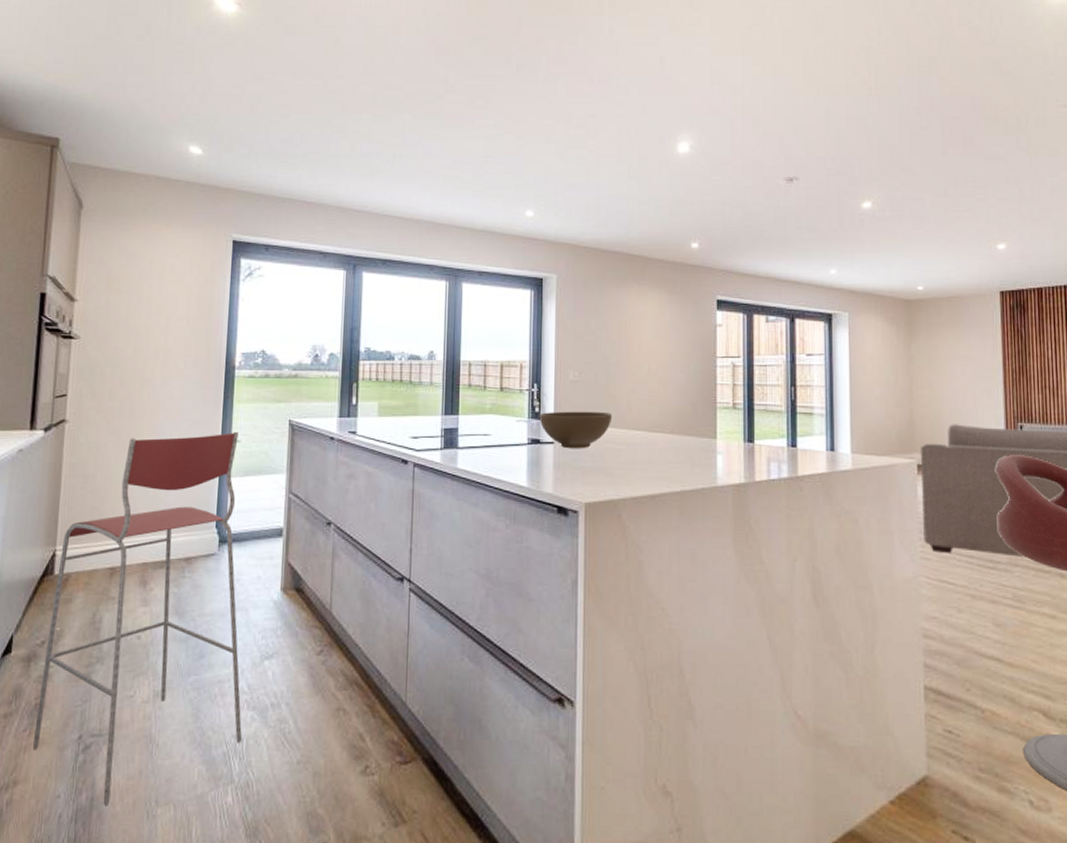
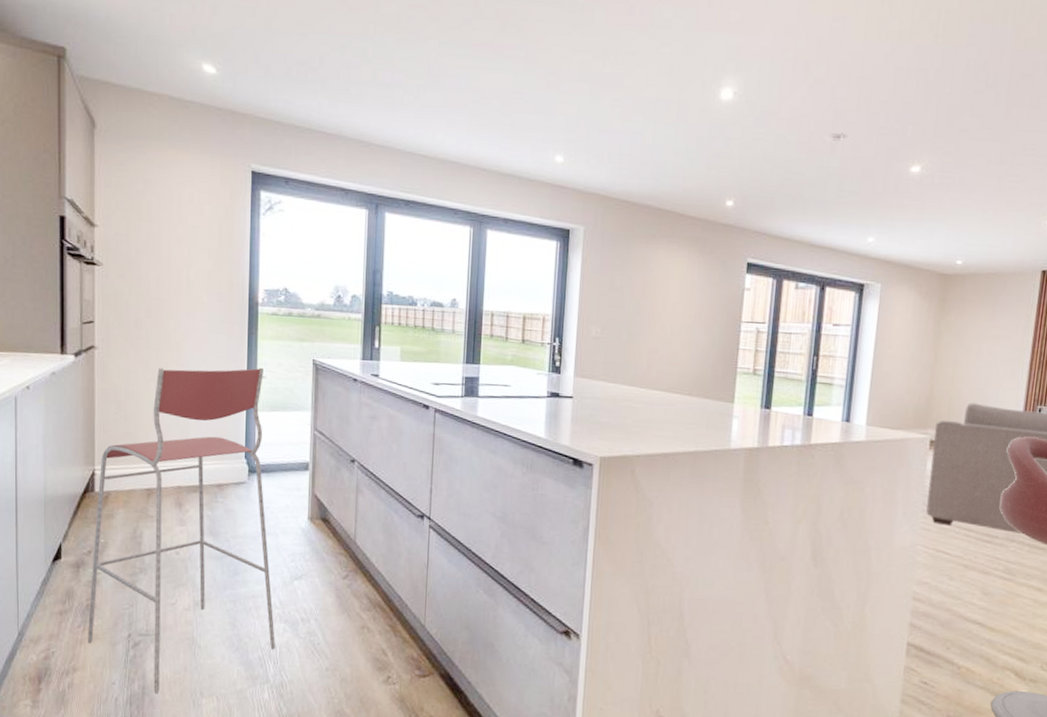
bowl: present [539,411,613,449] -> none [559,366,633,405]

